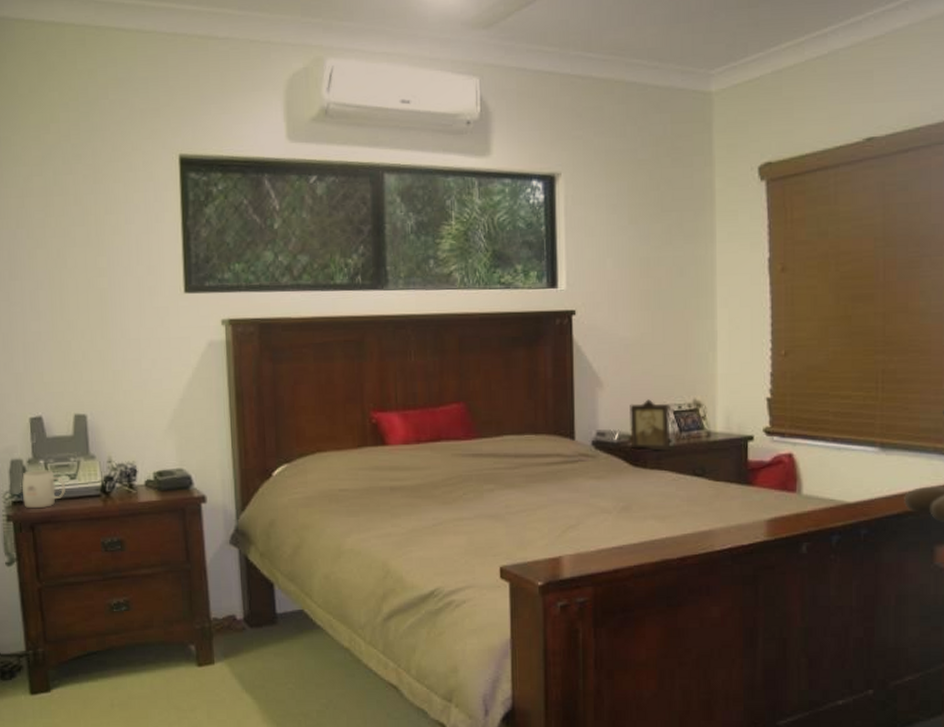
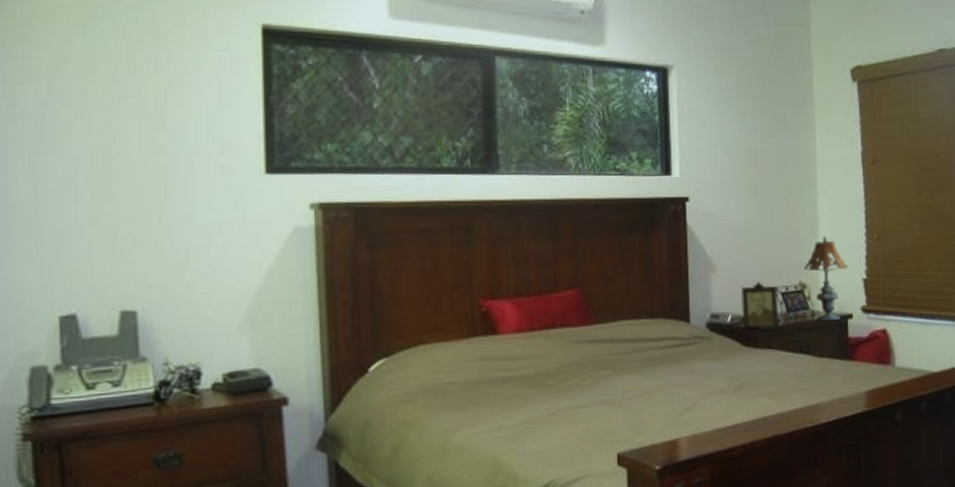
mug: present [21,470,66,509] -> none [45,377,107,425]
table lamp: none [699,350,750,443] -> present [804,235,848,321]

